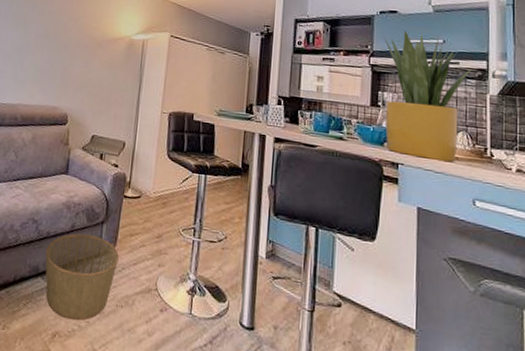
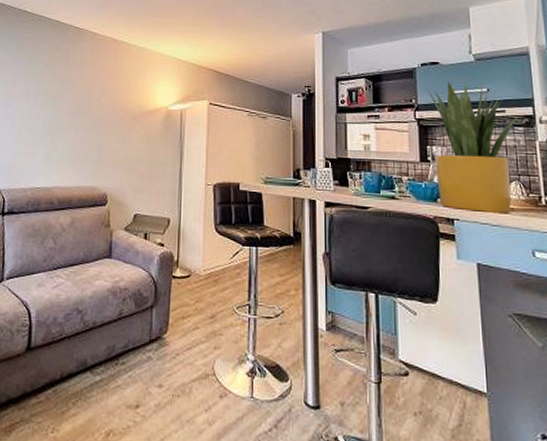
basket: present [45,233,119,321] -> none [93,320,172,416]

